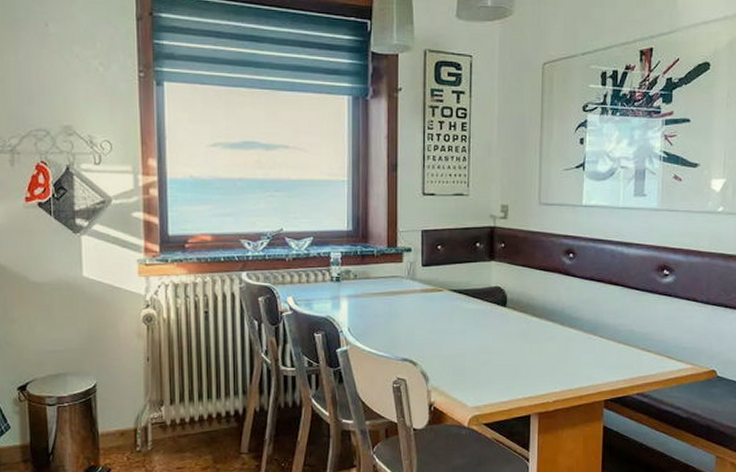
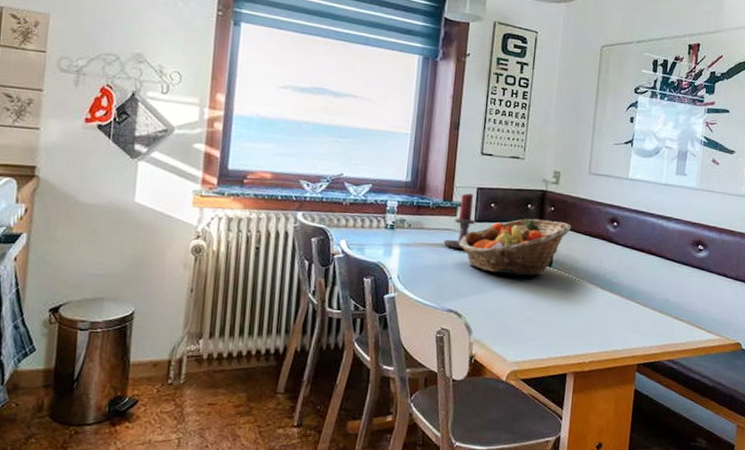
candle holder: none [392,237,423,295] -> present [443,193,475,248]
fruit basket: none [407,257,524,318] -> present [458,218,571,276]

